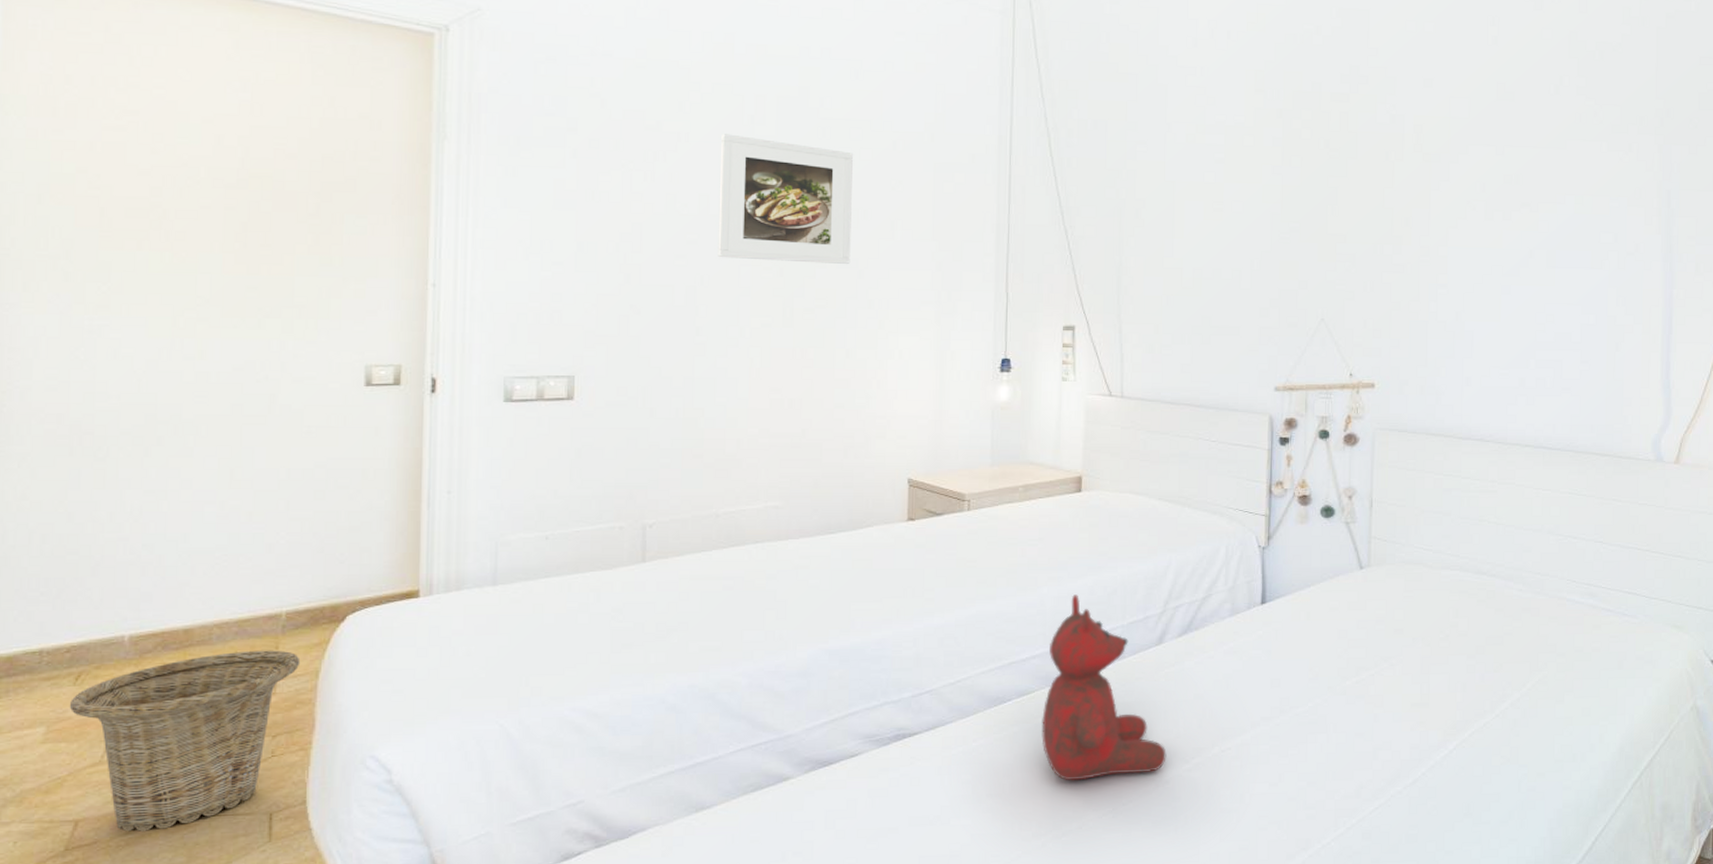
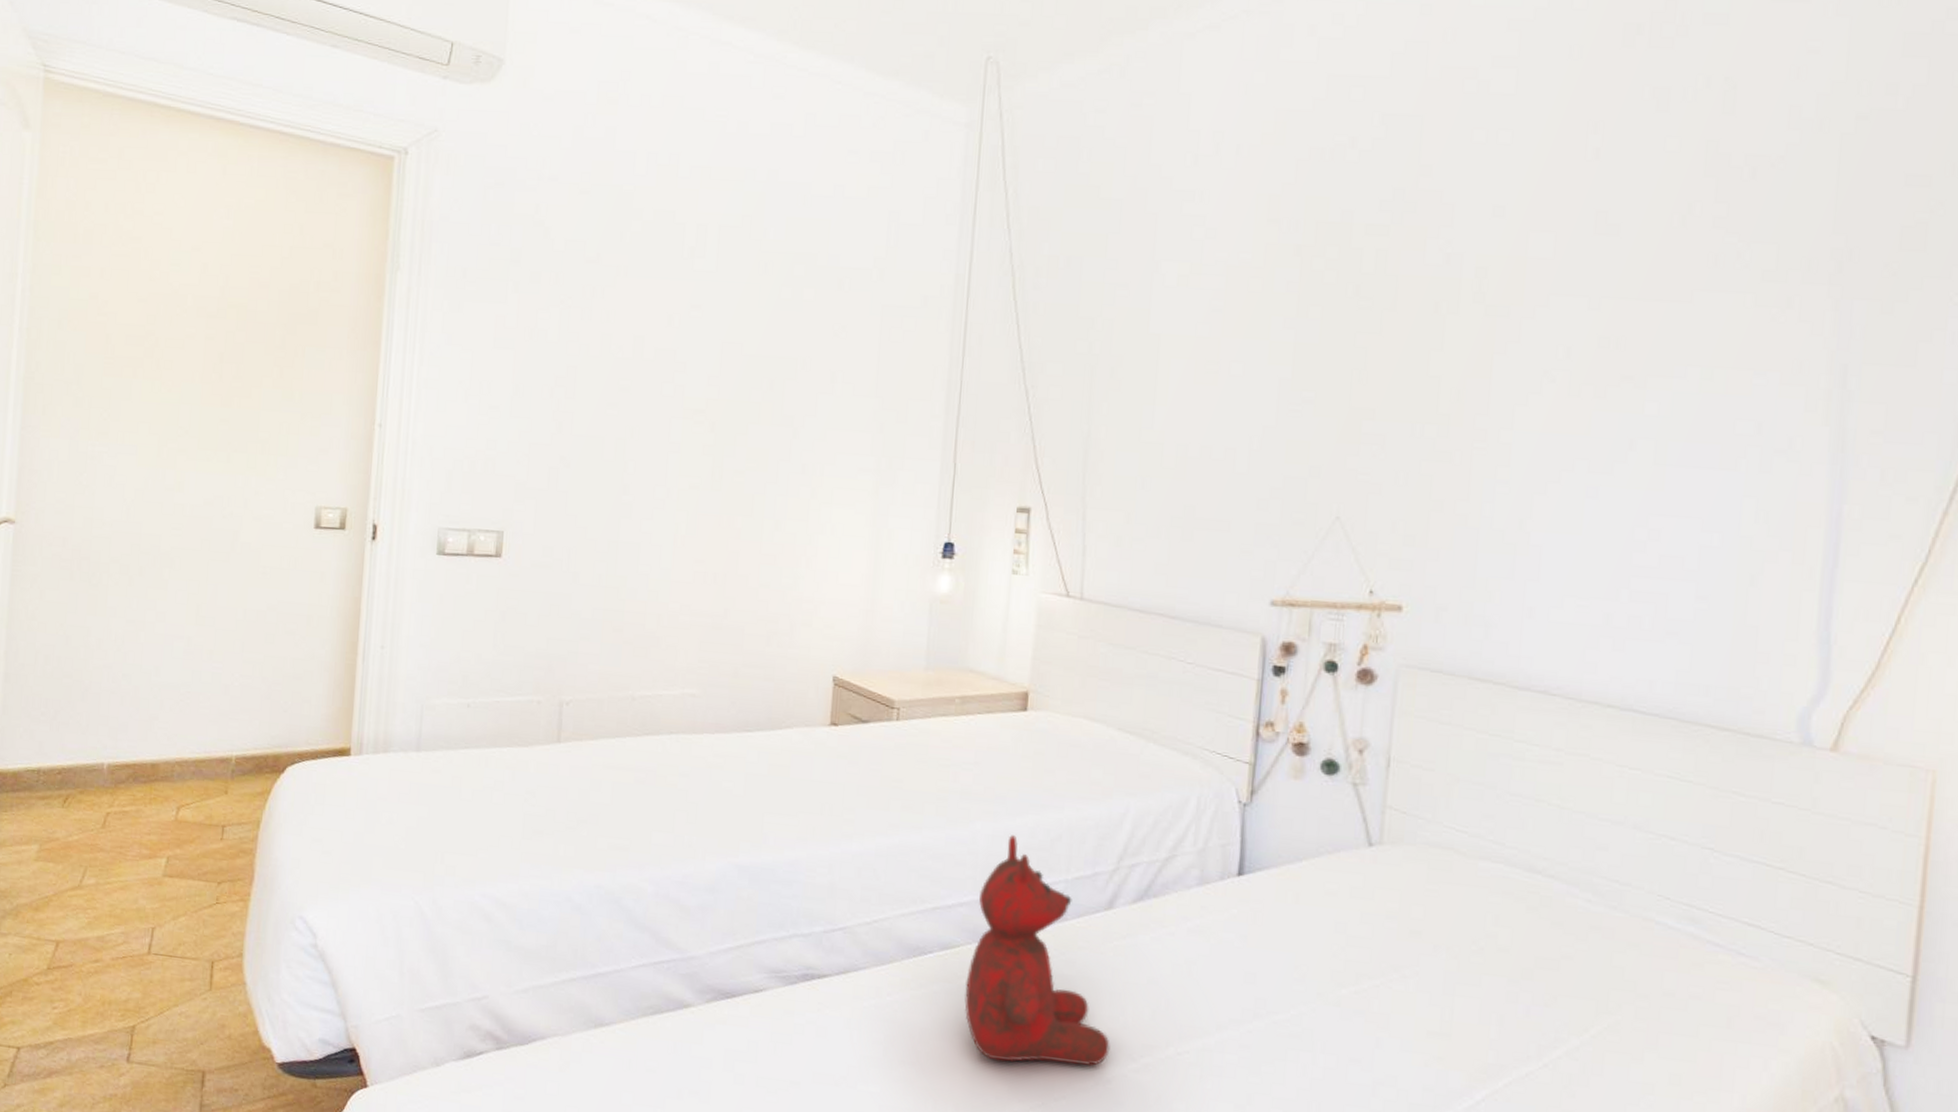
basket: present [69,650,301,832] -> none [57,791,245,962]
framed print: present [718,134,853,265] -> none [649,268,795,422]

